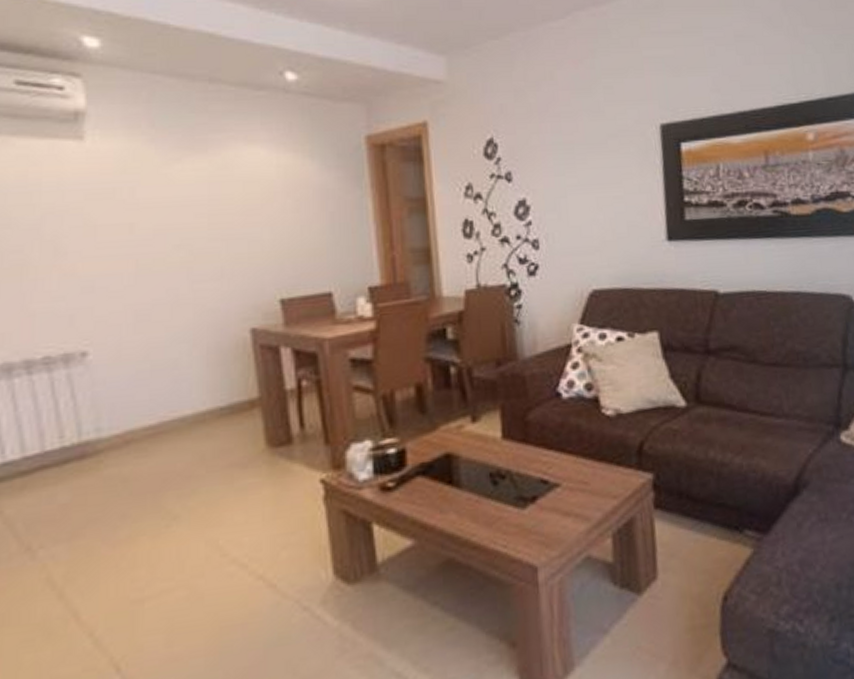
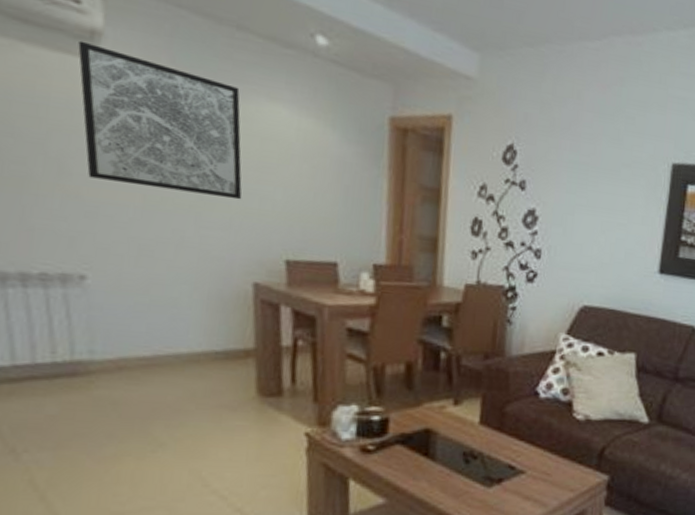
wall art: none [64,123,231,253] -> present [78,41,242,200]

